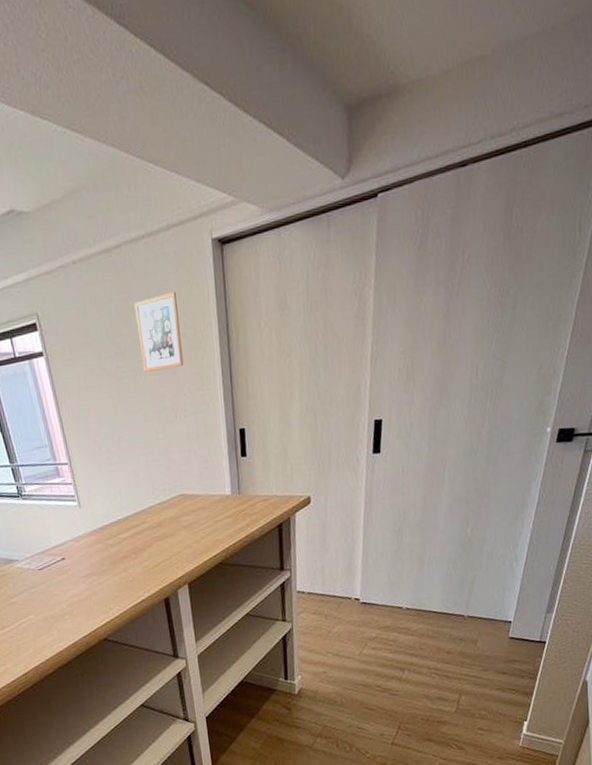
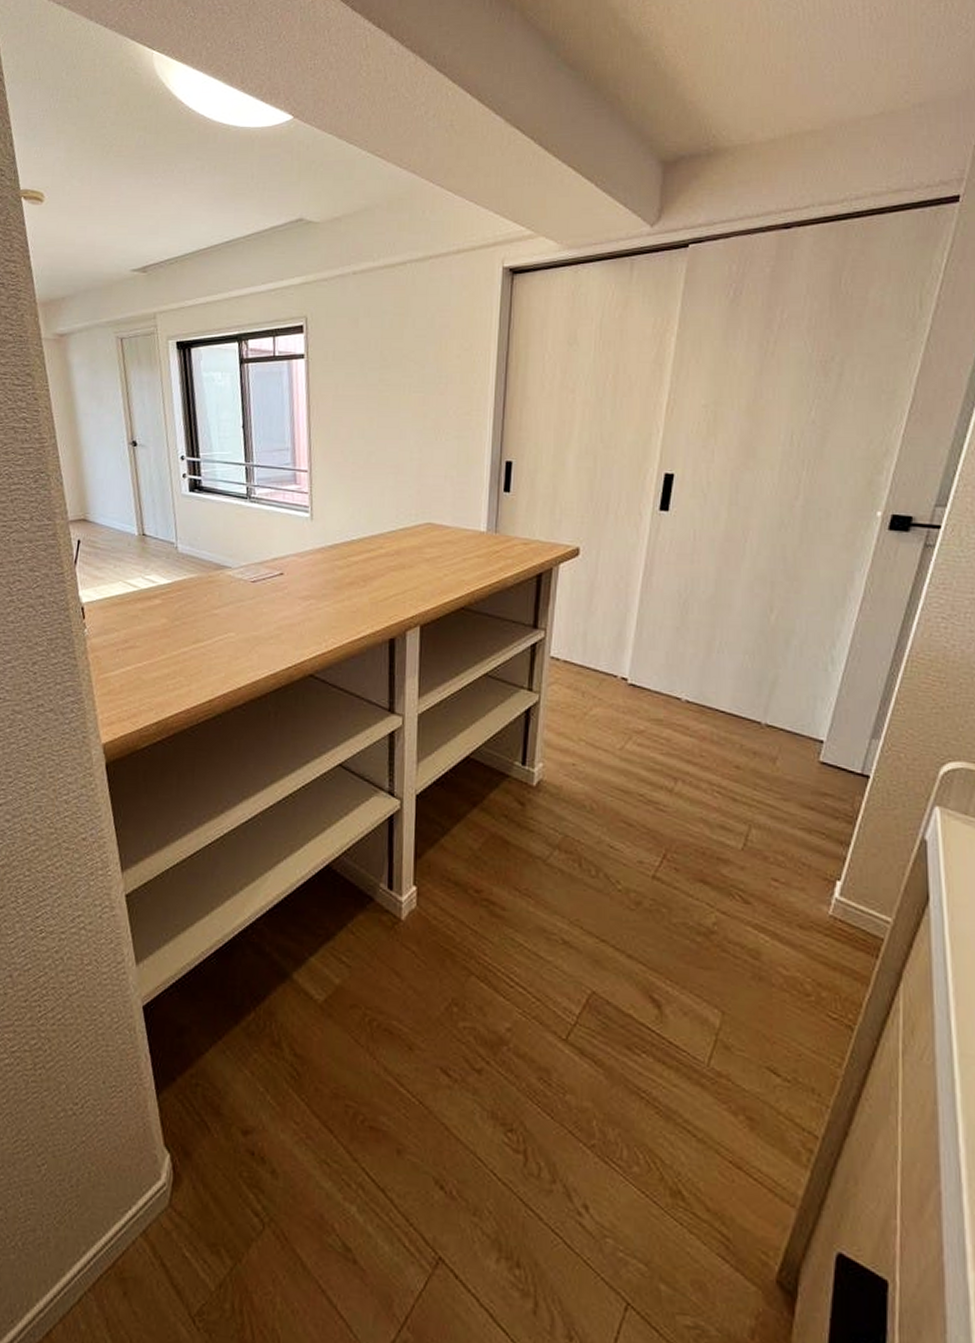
picture frame: present [134,291,184,372] -> none [408,312,456,389]

